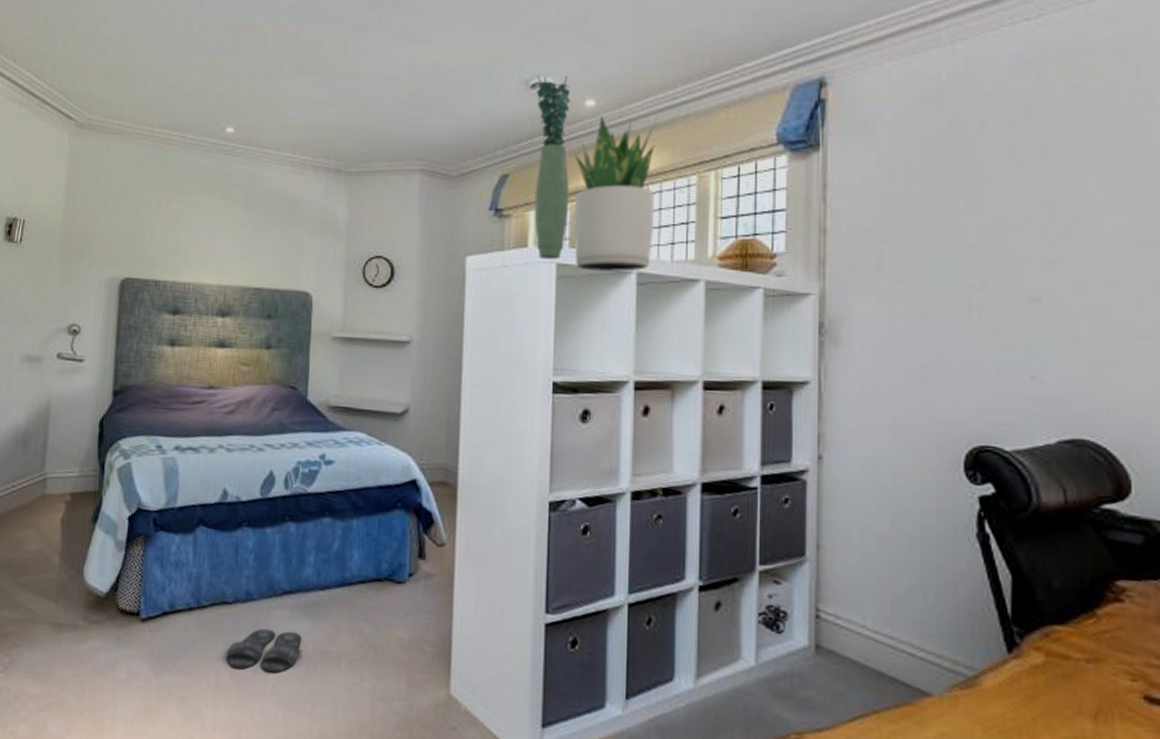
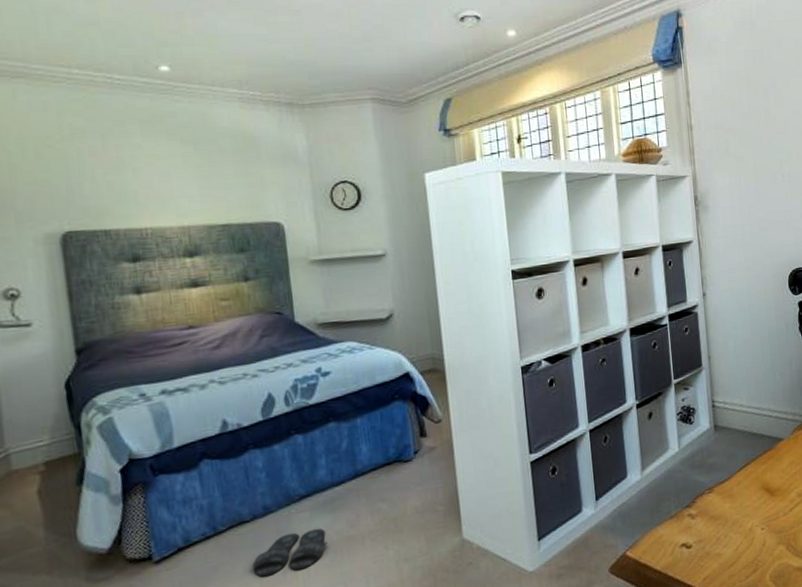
vase: present [534,75,571,259] -> none [463,9,506,169]
planter: present [574,117,657,272] -> none [504,45,574,175]

